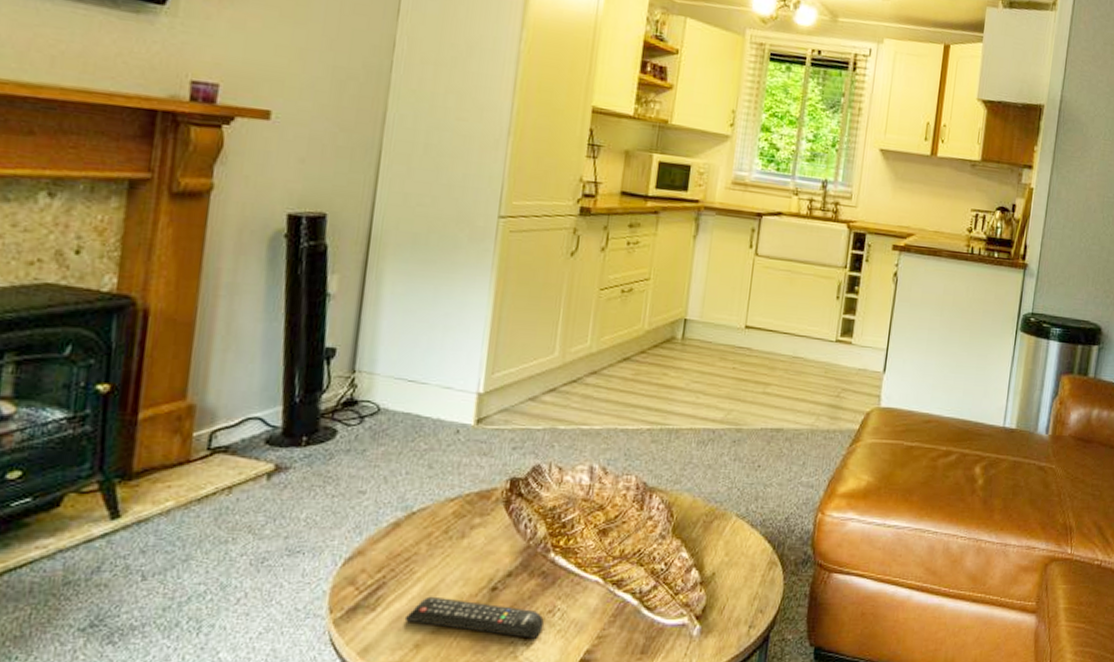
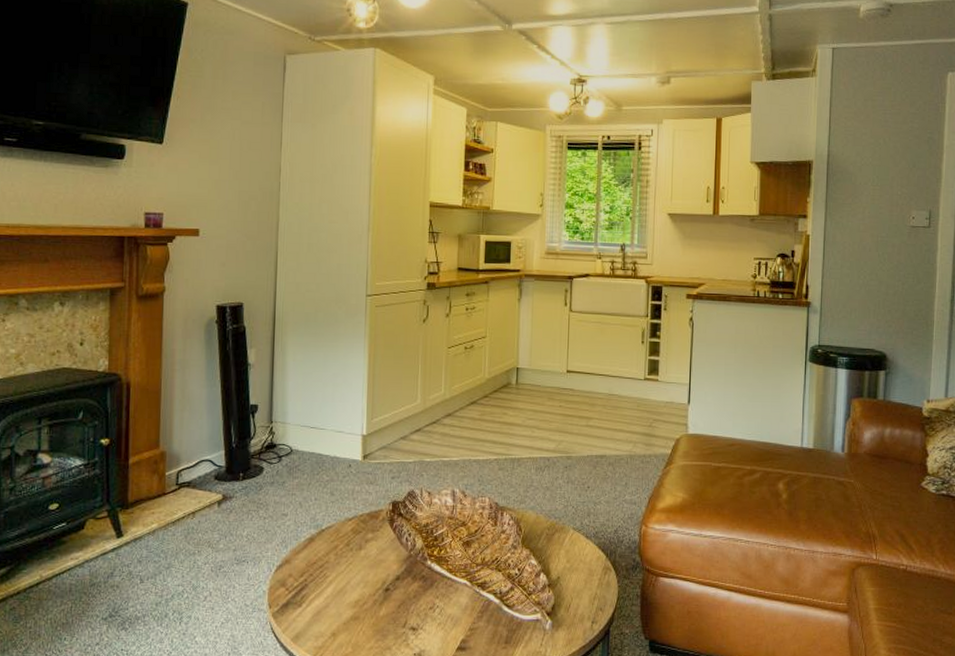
remote control: present [404,596,544,638] -> none [323,595,427,630]

